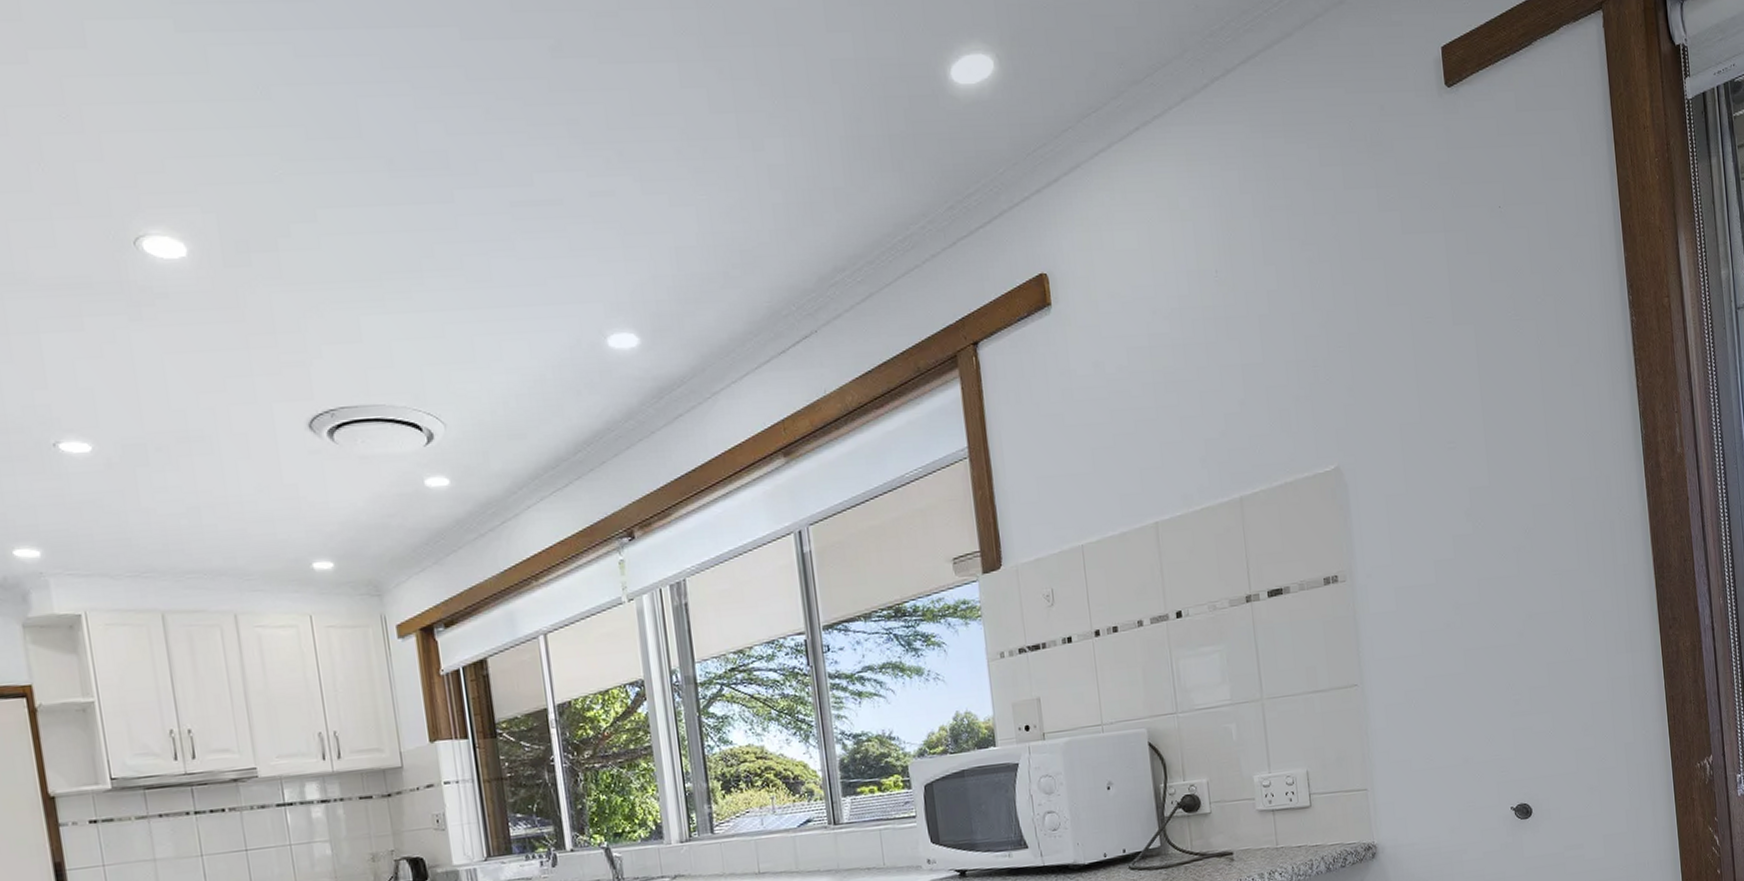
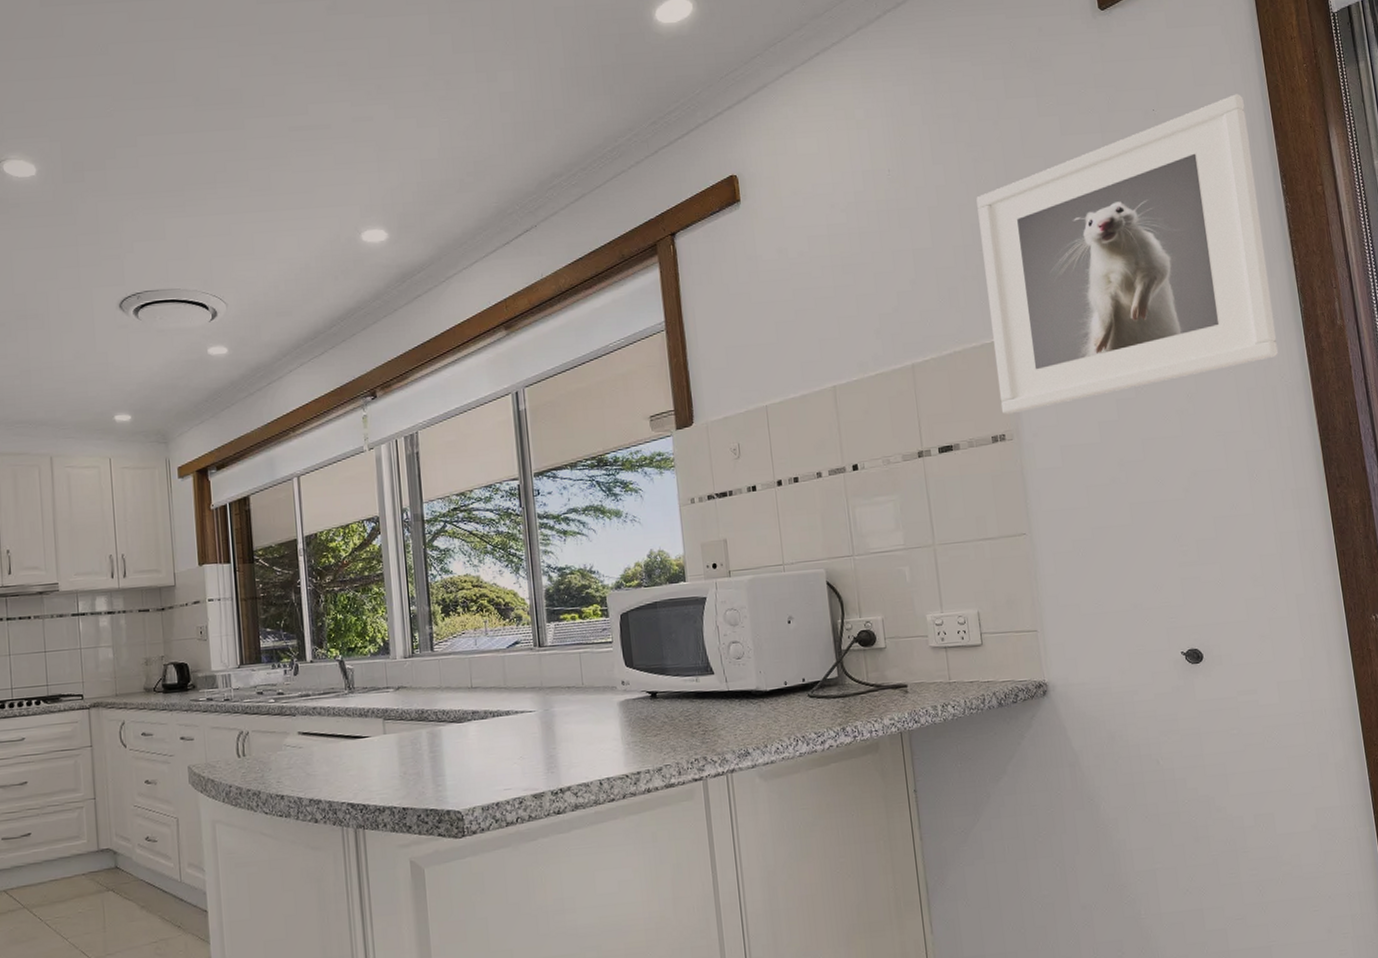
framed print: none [1311,190,1617,553] -> present [976,94,1278,414]

